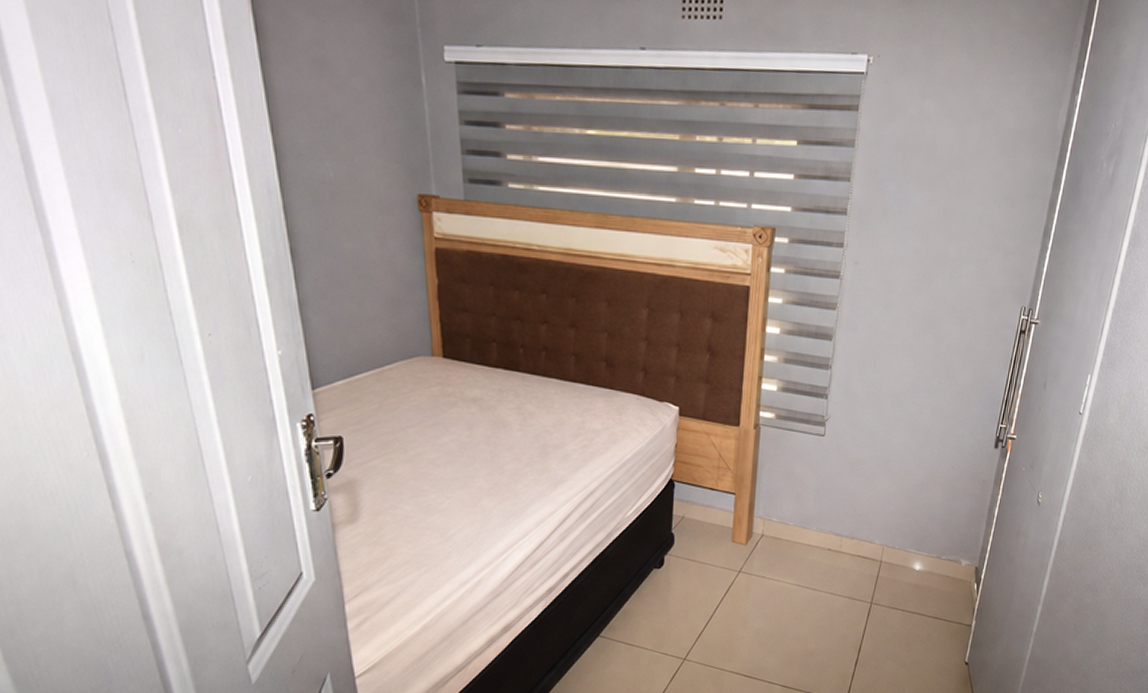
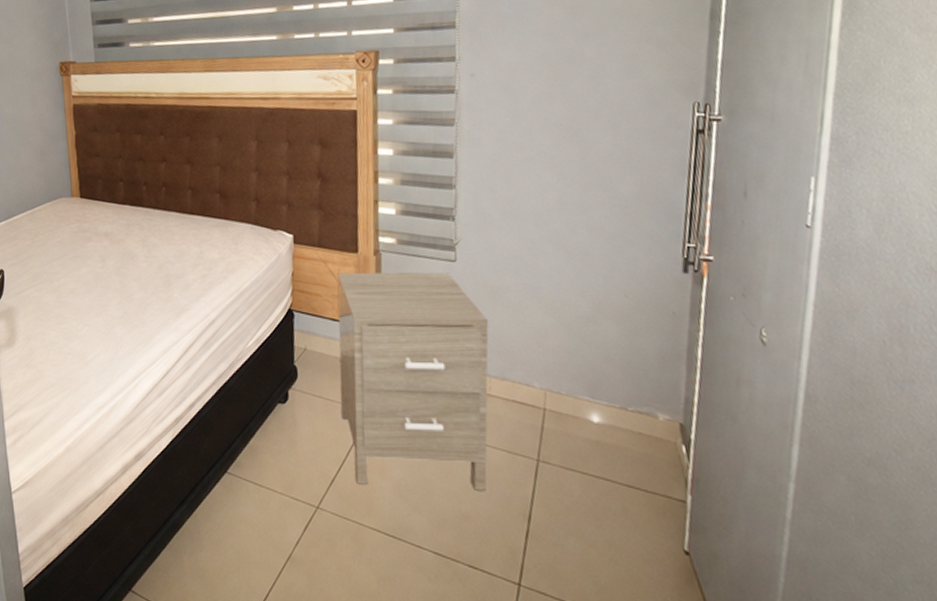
nightstand: none [712,444,846,636] -> present [337,272,489,491]

